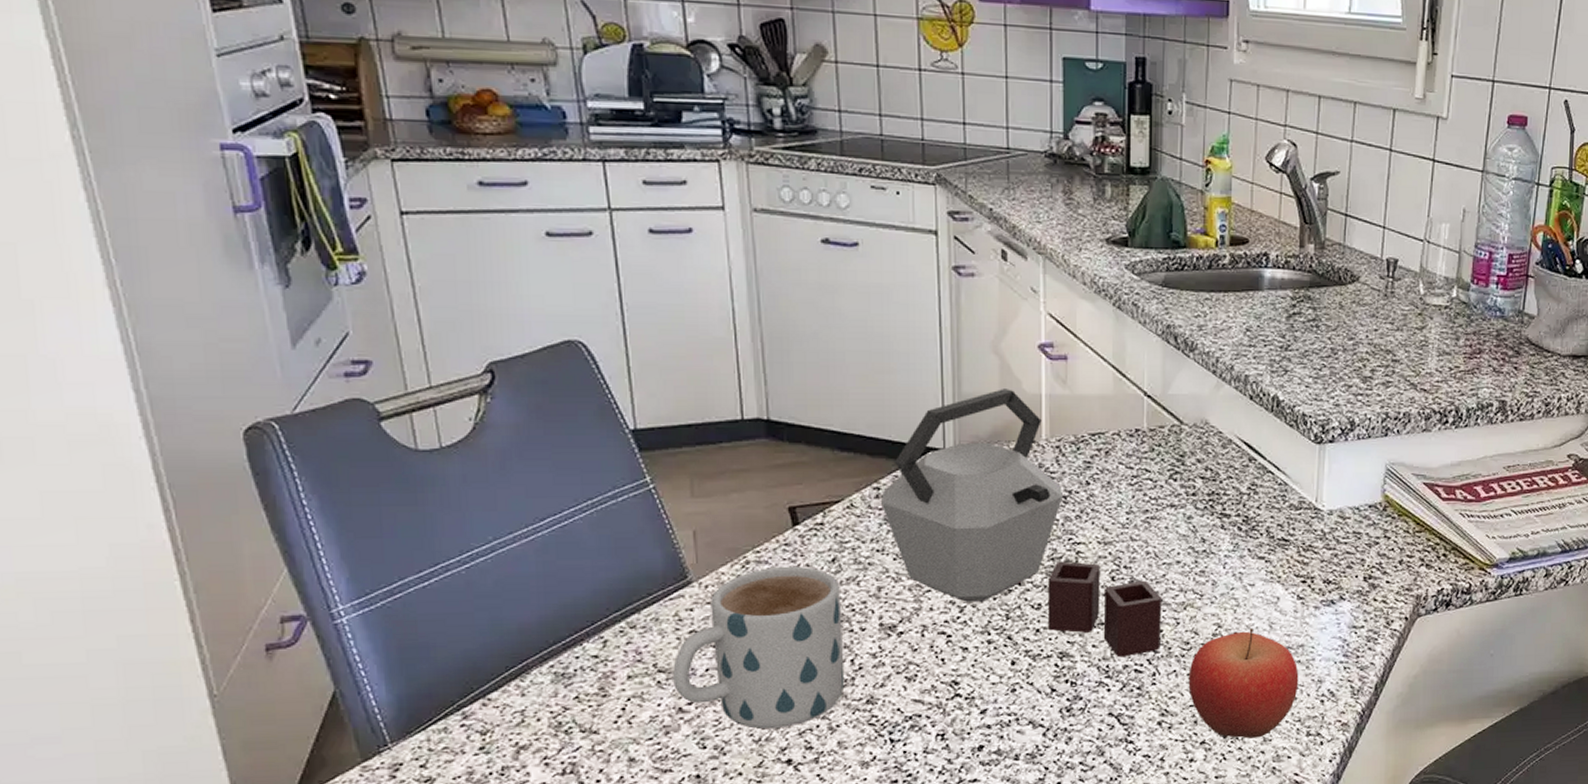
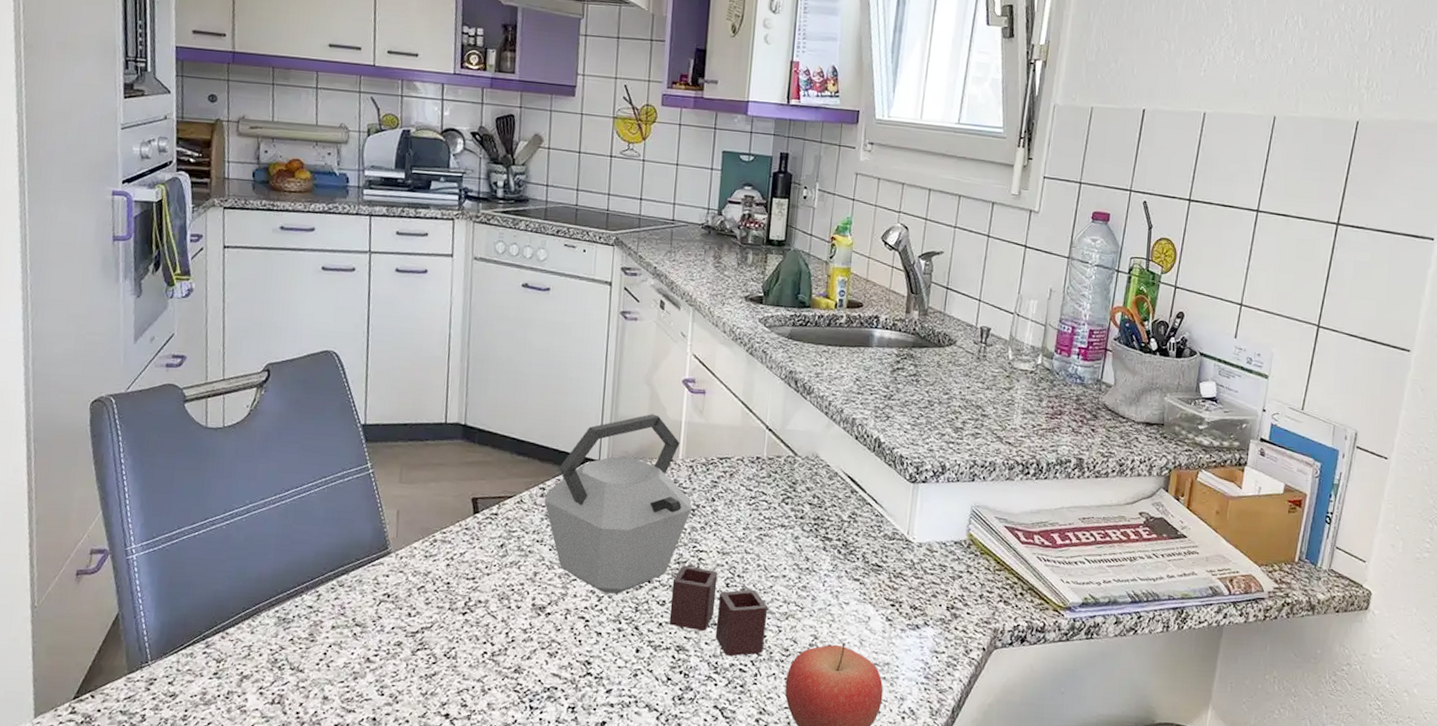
mug: present [673,566,845,729] -> none [365,546,505,685]

